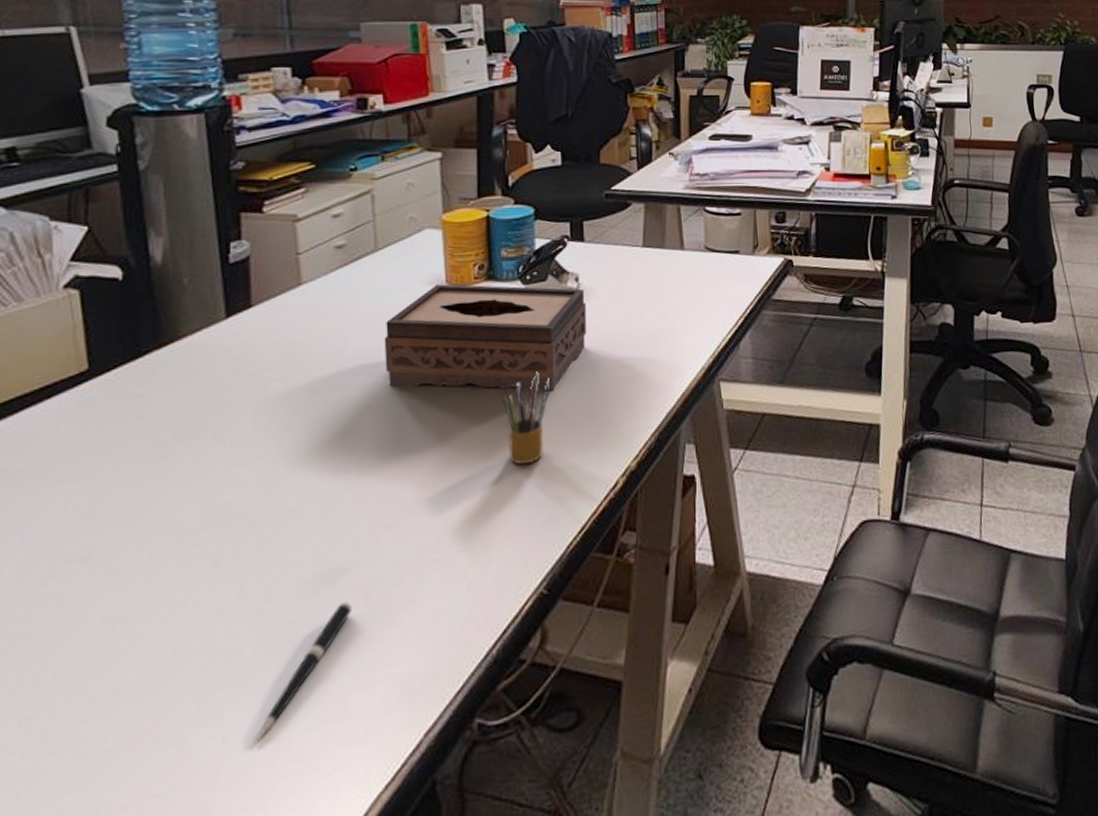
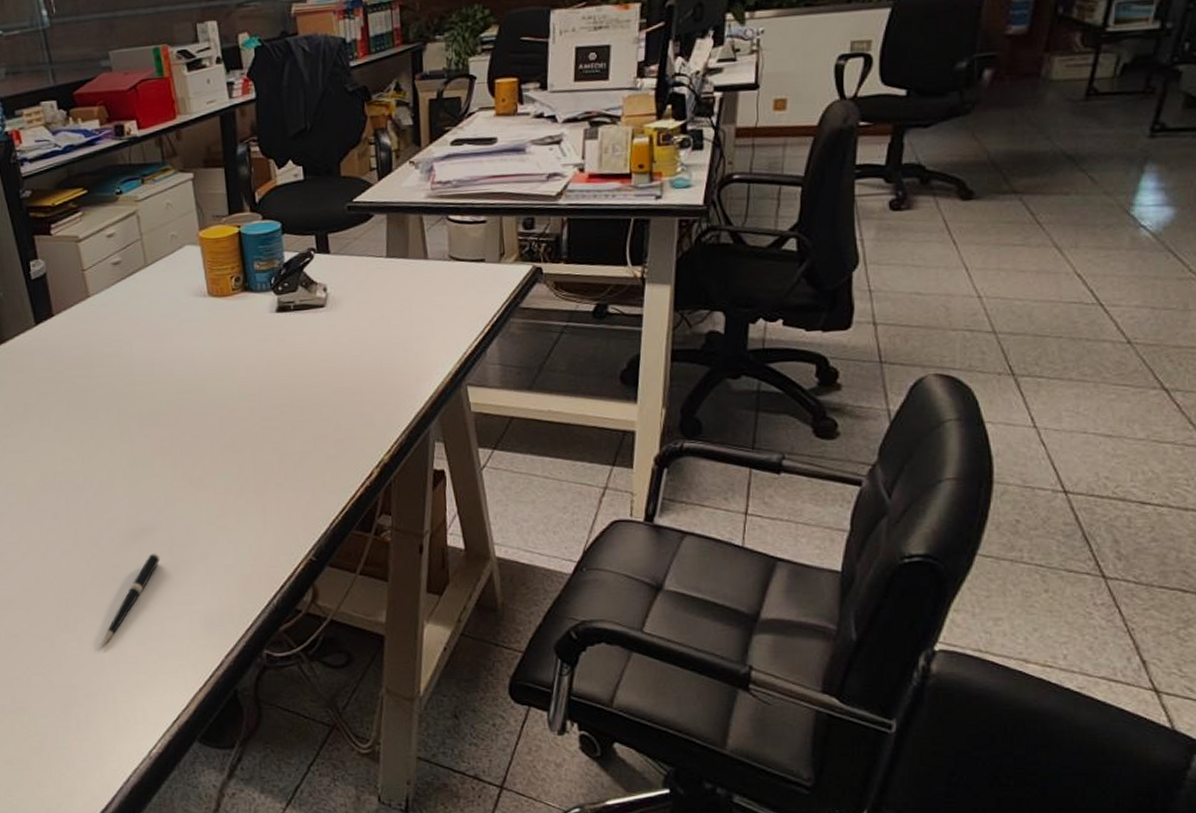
tissue box: present [384,284,587,391] -> none [161,295,337,391]
pencil box: present [503,370,551,465] -> none [266,372,307,454]

